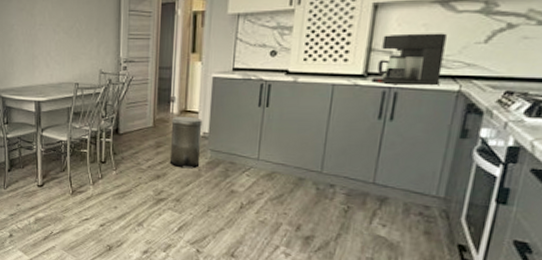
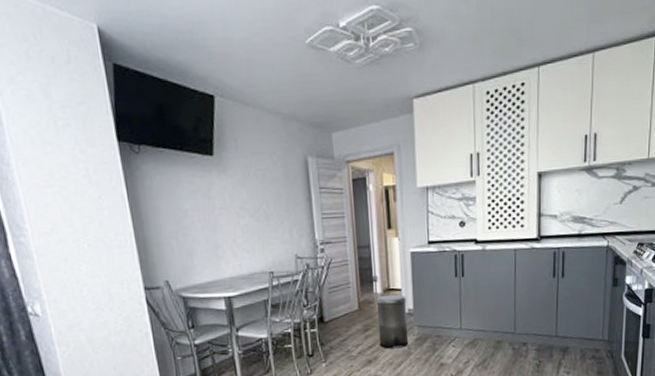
coffee maker: present [371,33,447,86] -> none [544,196,594,246]

